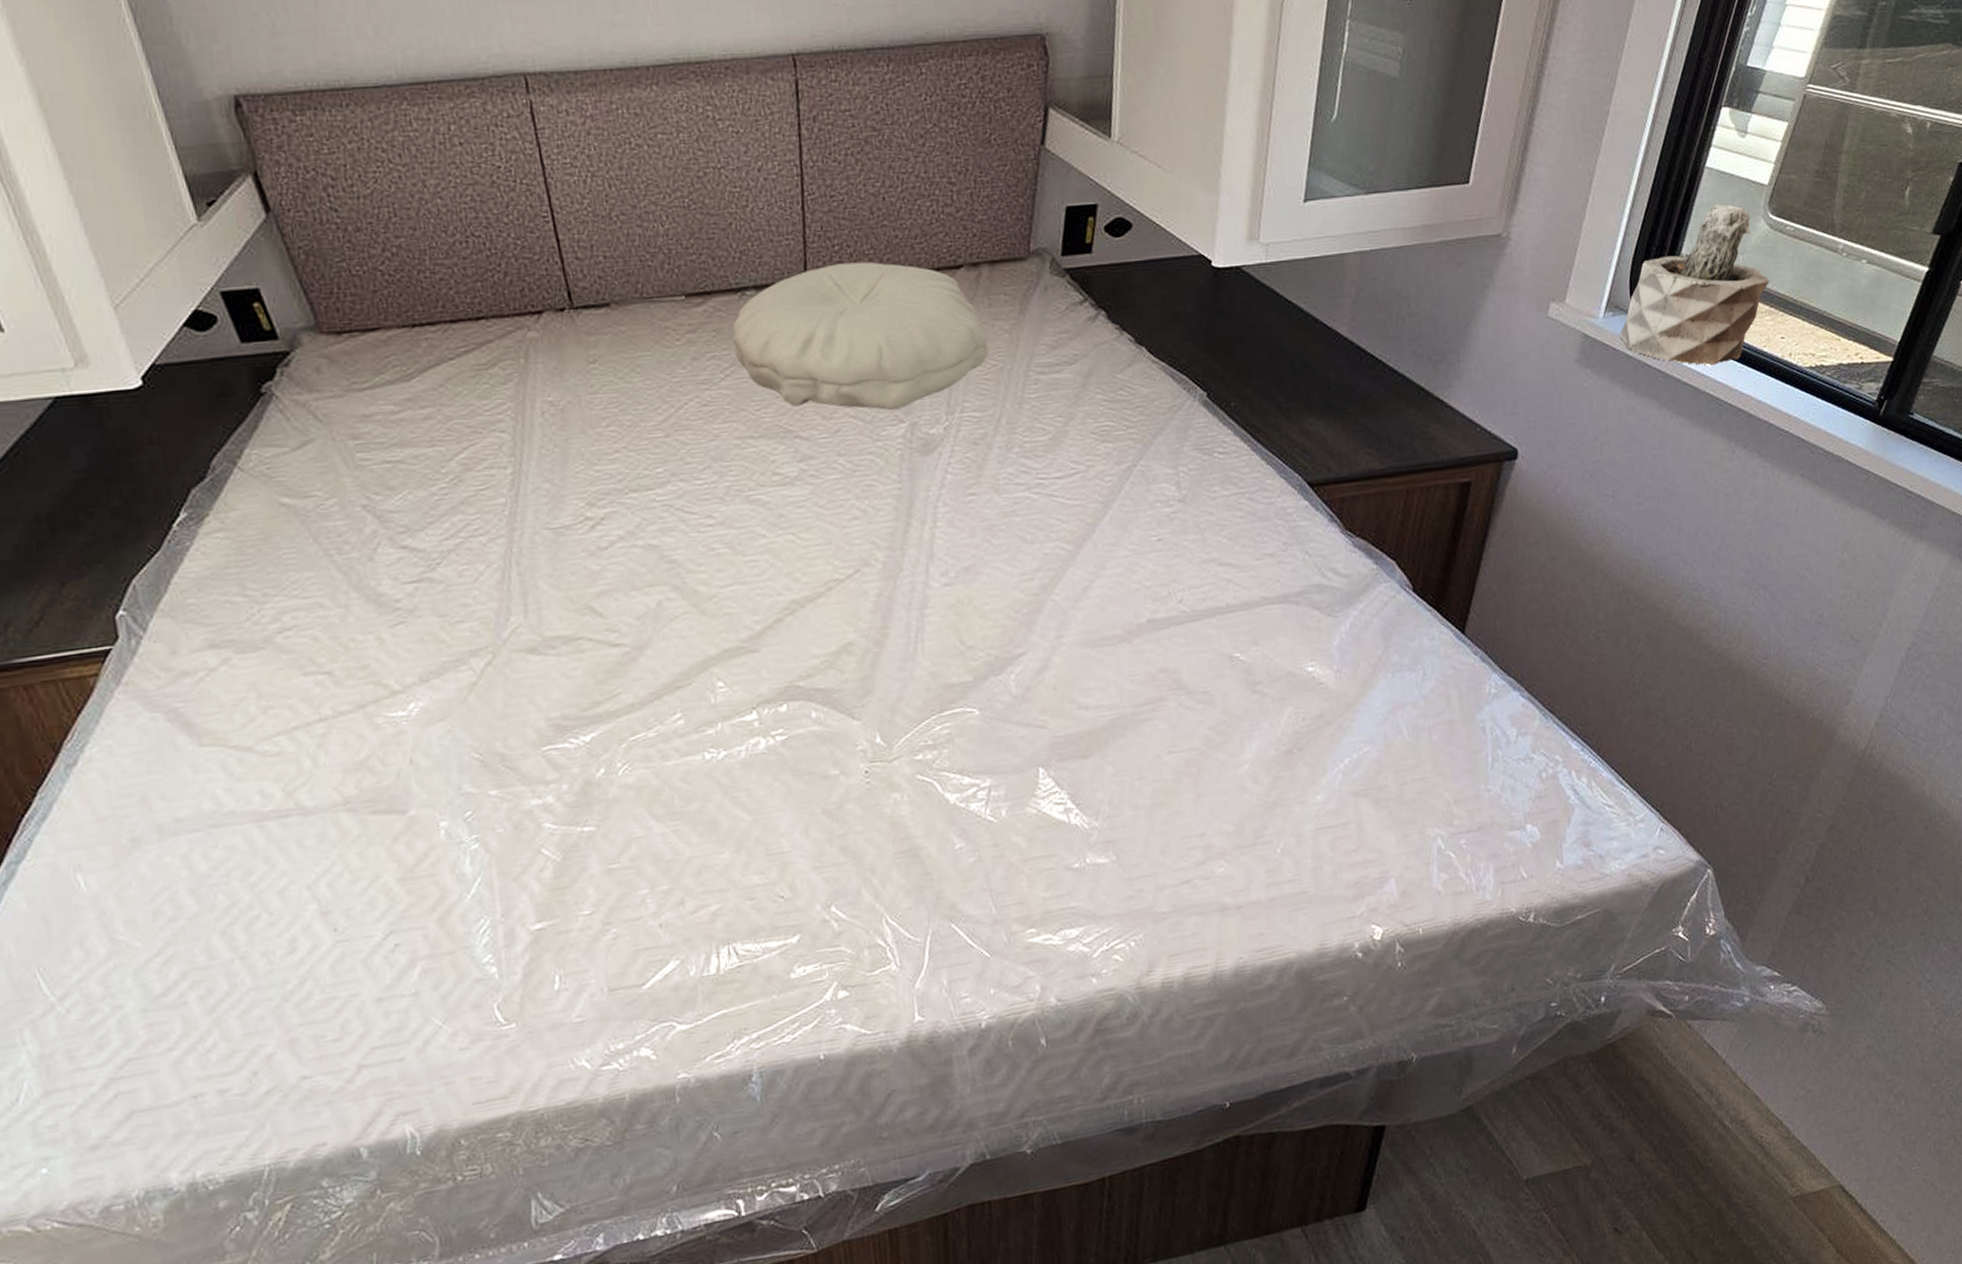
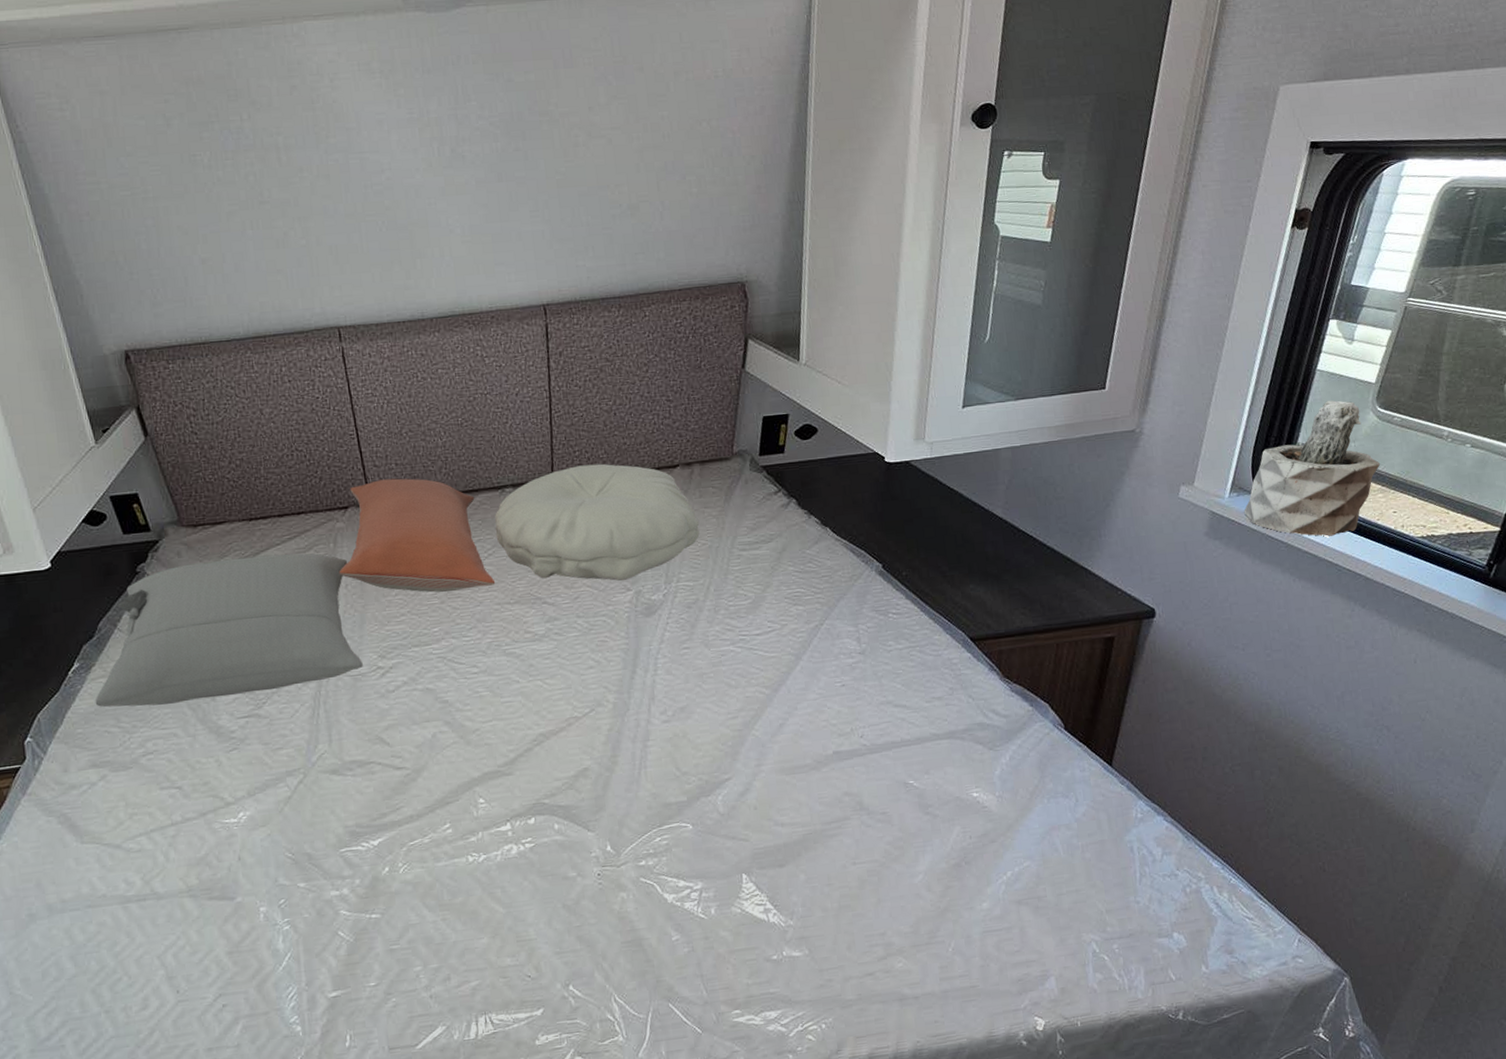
pillow: none [210,370,567,570] -> present [95,553,363,707]
pillow: none [532,275,735,424] -> present [339,478,496,593]

